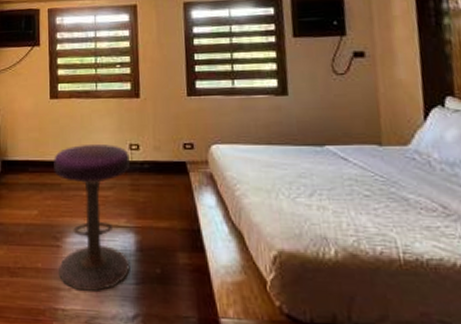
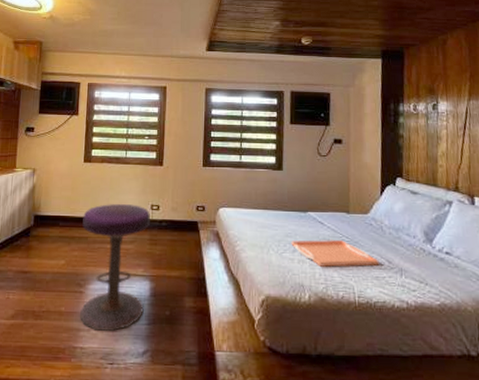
serving tray: none [306,180,430,215] -> present [291,240,379,267]

